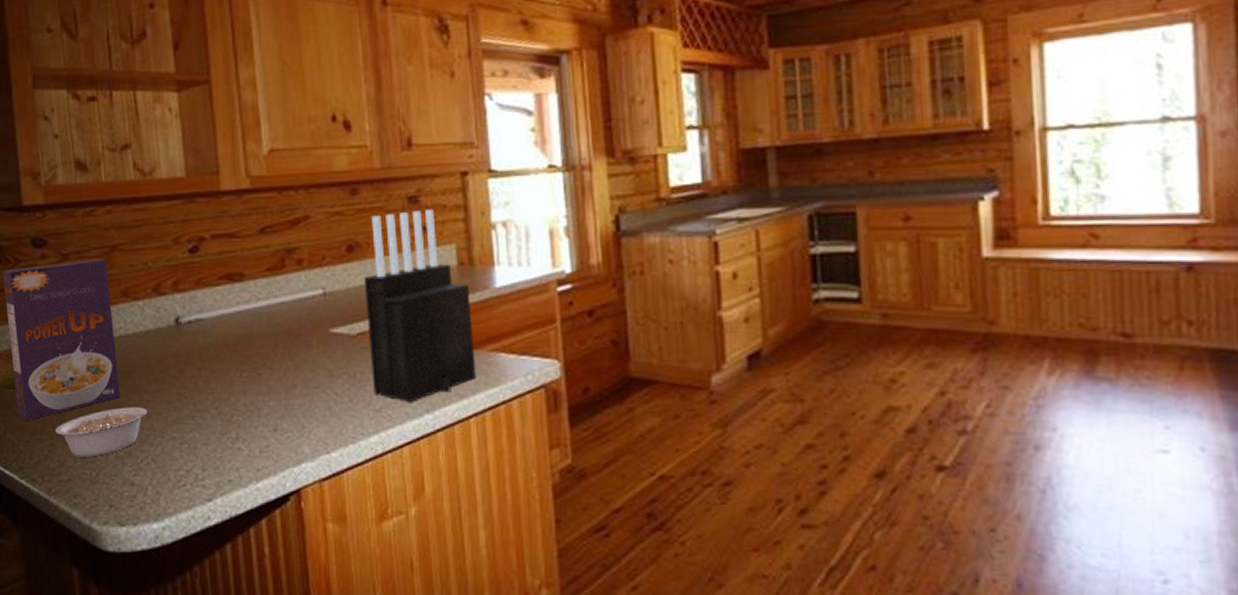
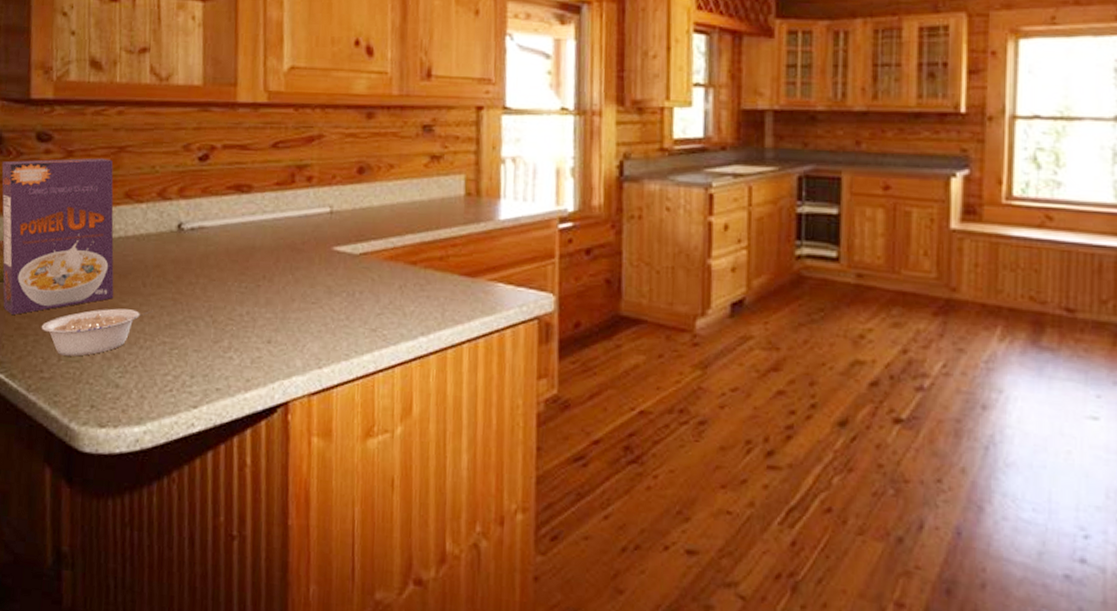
knife block: present [363,208,476,403] -> none [370,138,475,325]

